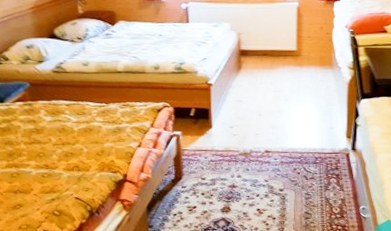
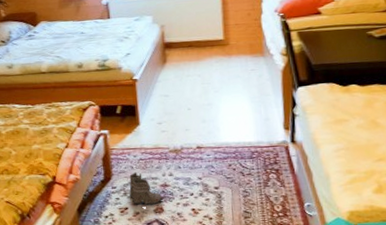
boots: none [198,172,229,206] -> present [129,171,162,207]

